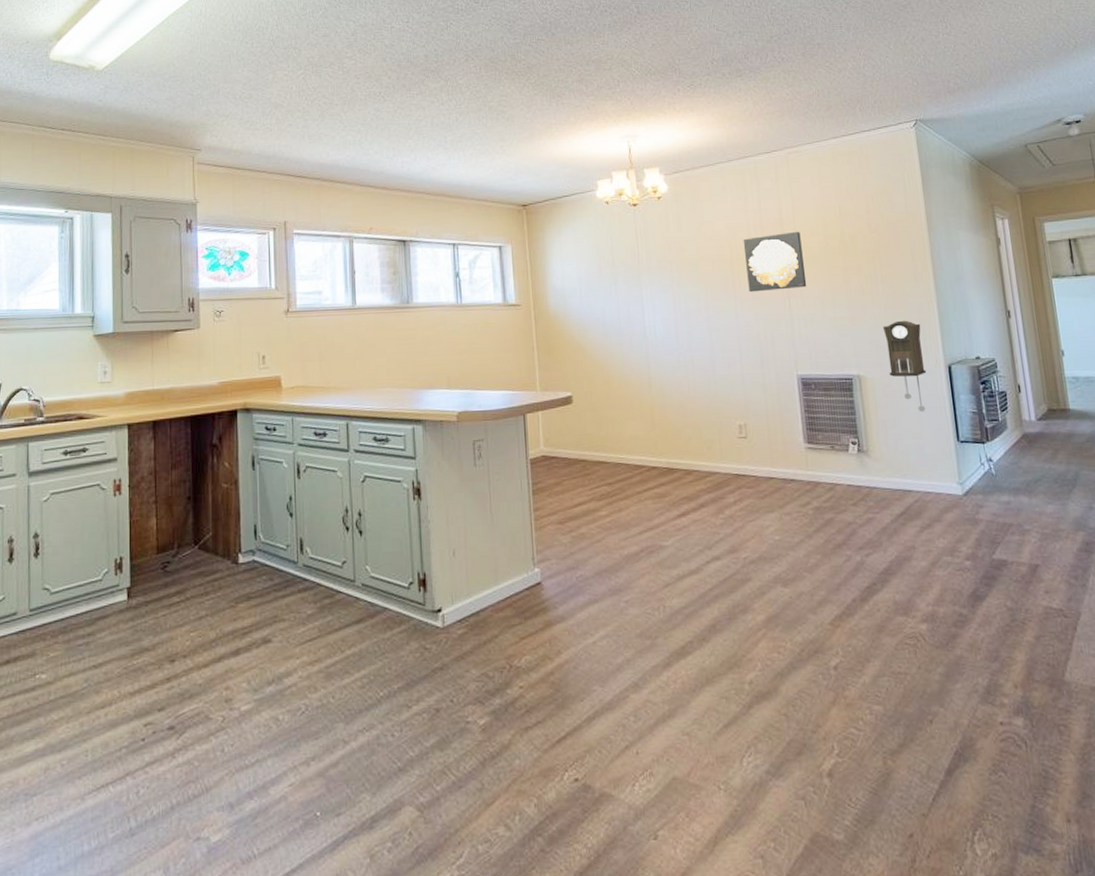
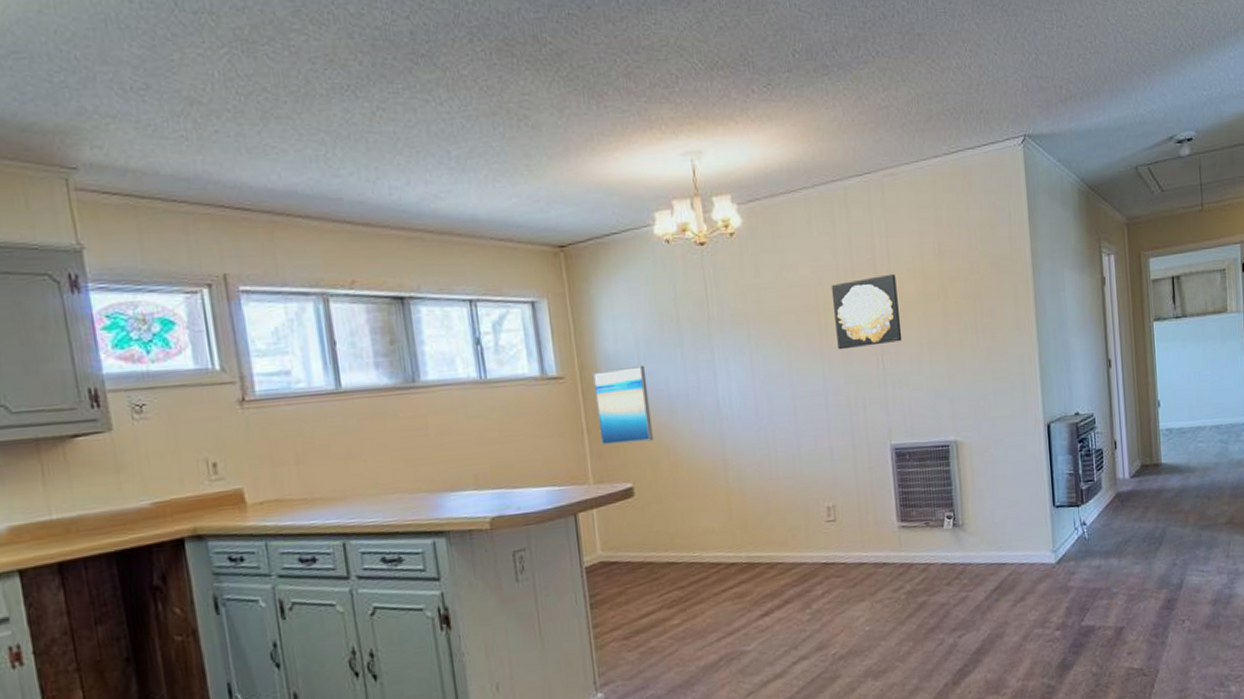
wall art: none [543,298,590,361] -> present [592,365,653,445]
pendulum clock: present [882,320,927,413] -> none [982,375,1026,478]

